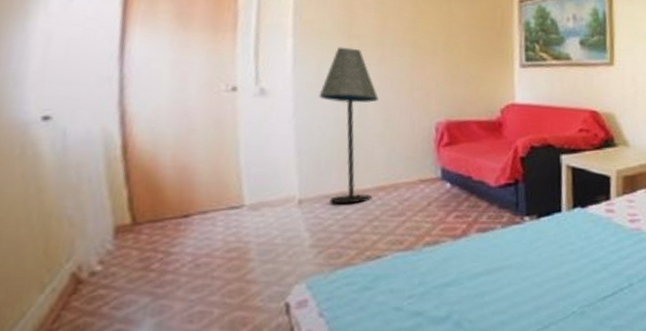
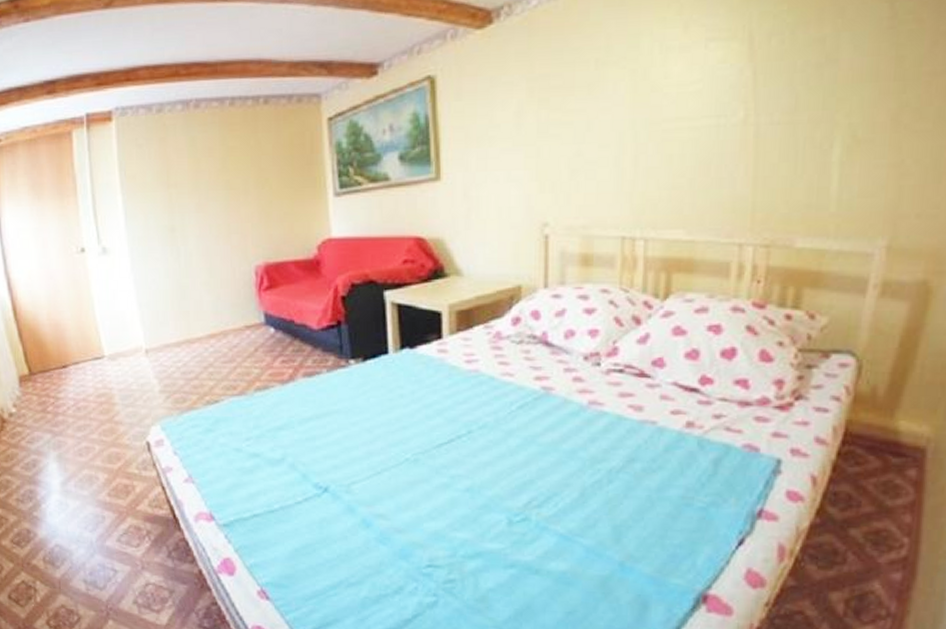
floor lamp: present [318,46,379,204] -> none [149,197,204,352]

